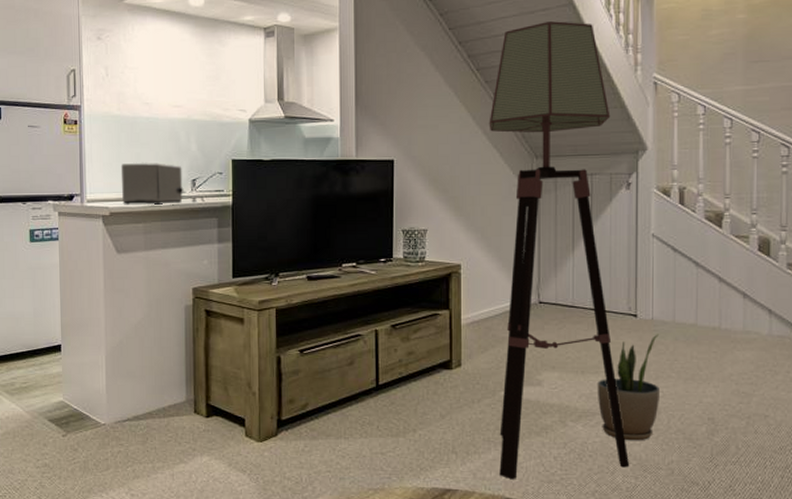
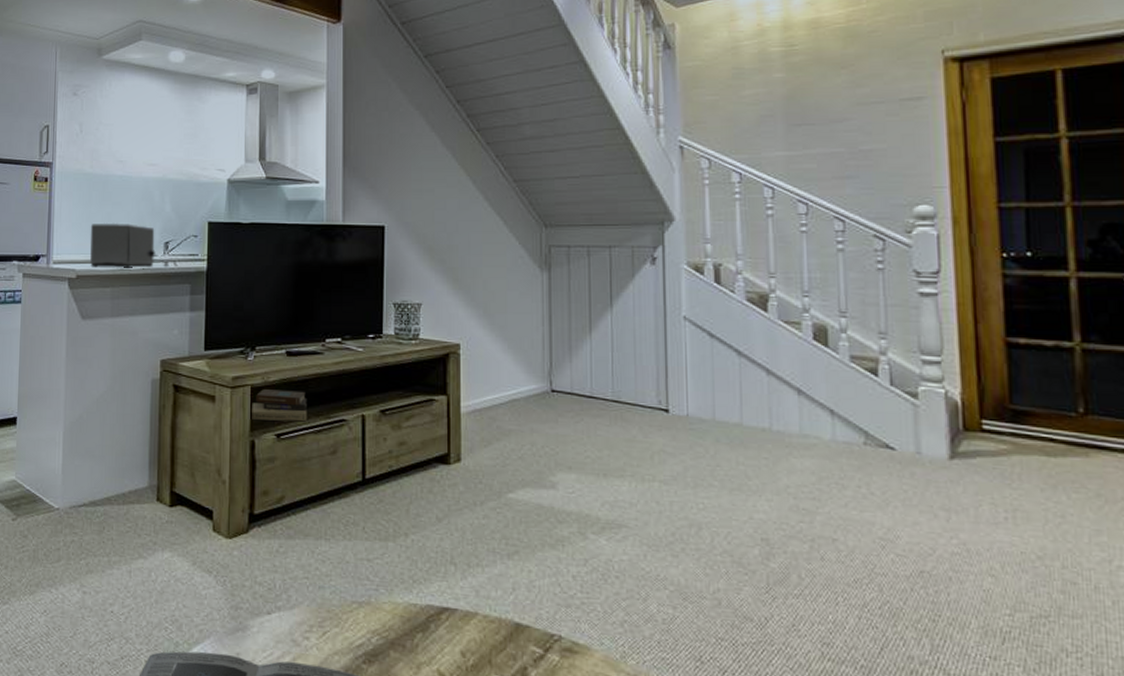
books: none [277,311,327,339] -> present [252,389,307,422]
floor lamp: present [489,21,630,480] -> none [491,79,666,601]
potted plant: present [597,334,659,440] -> none [622,433,700,561]

